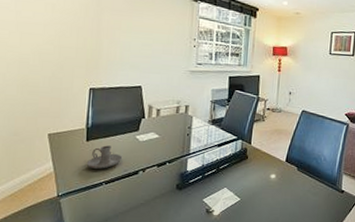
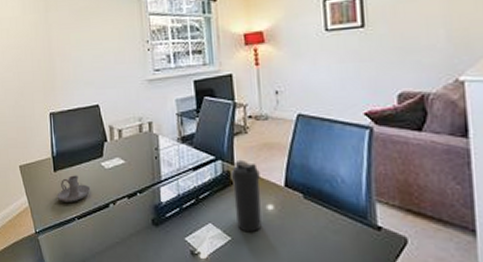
water bottle: none [246,140,269,195] -> present [230,159,262,233]

